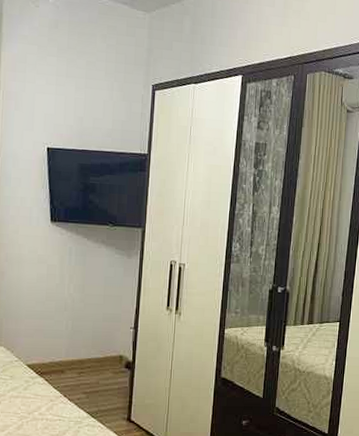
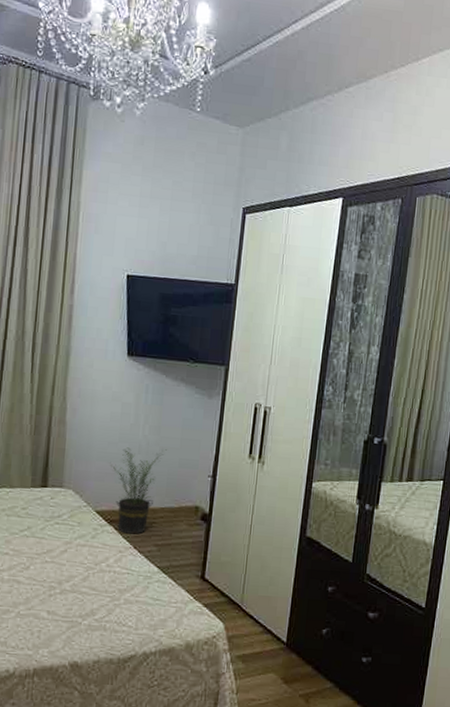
potted plant: none [38,305,91,384] -> present [110,447,167,534]

